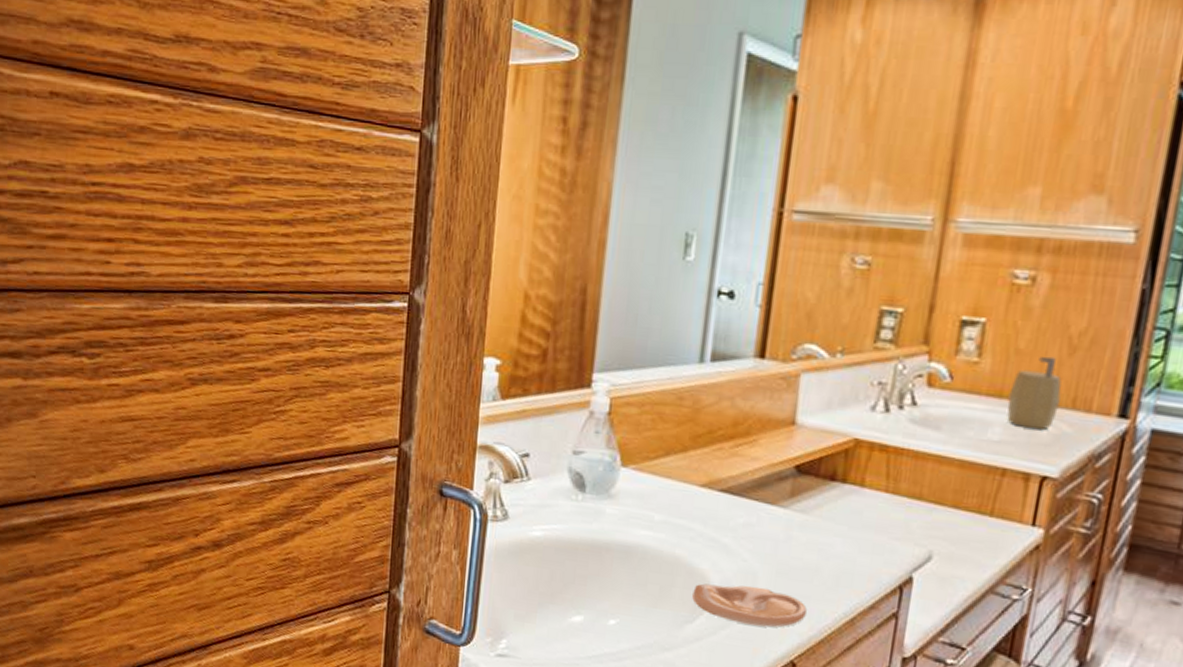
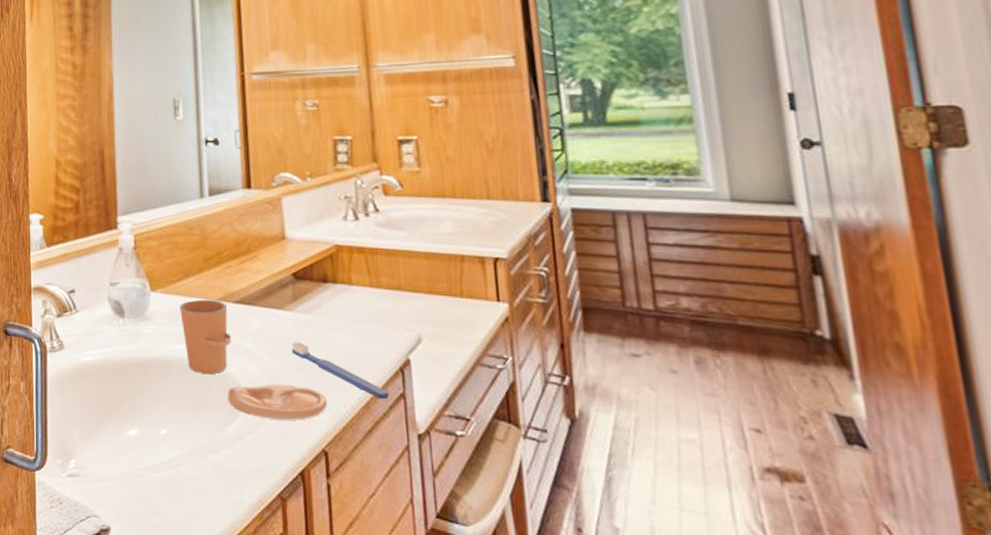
cup: none [652,482,711,567] -> present [180,299,231,374]
toothbrush: none [776,542,880,618] -> present [291,342,389,400]
soap dispenser: present [1007,356,1062,429] -> none [450,160,493,219]

